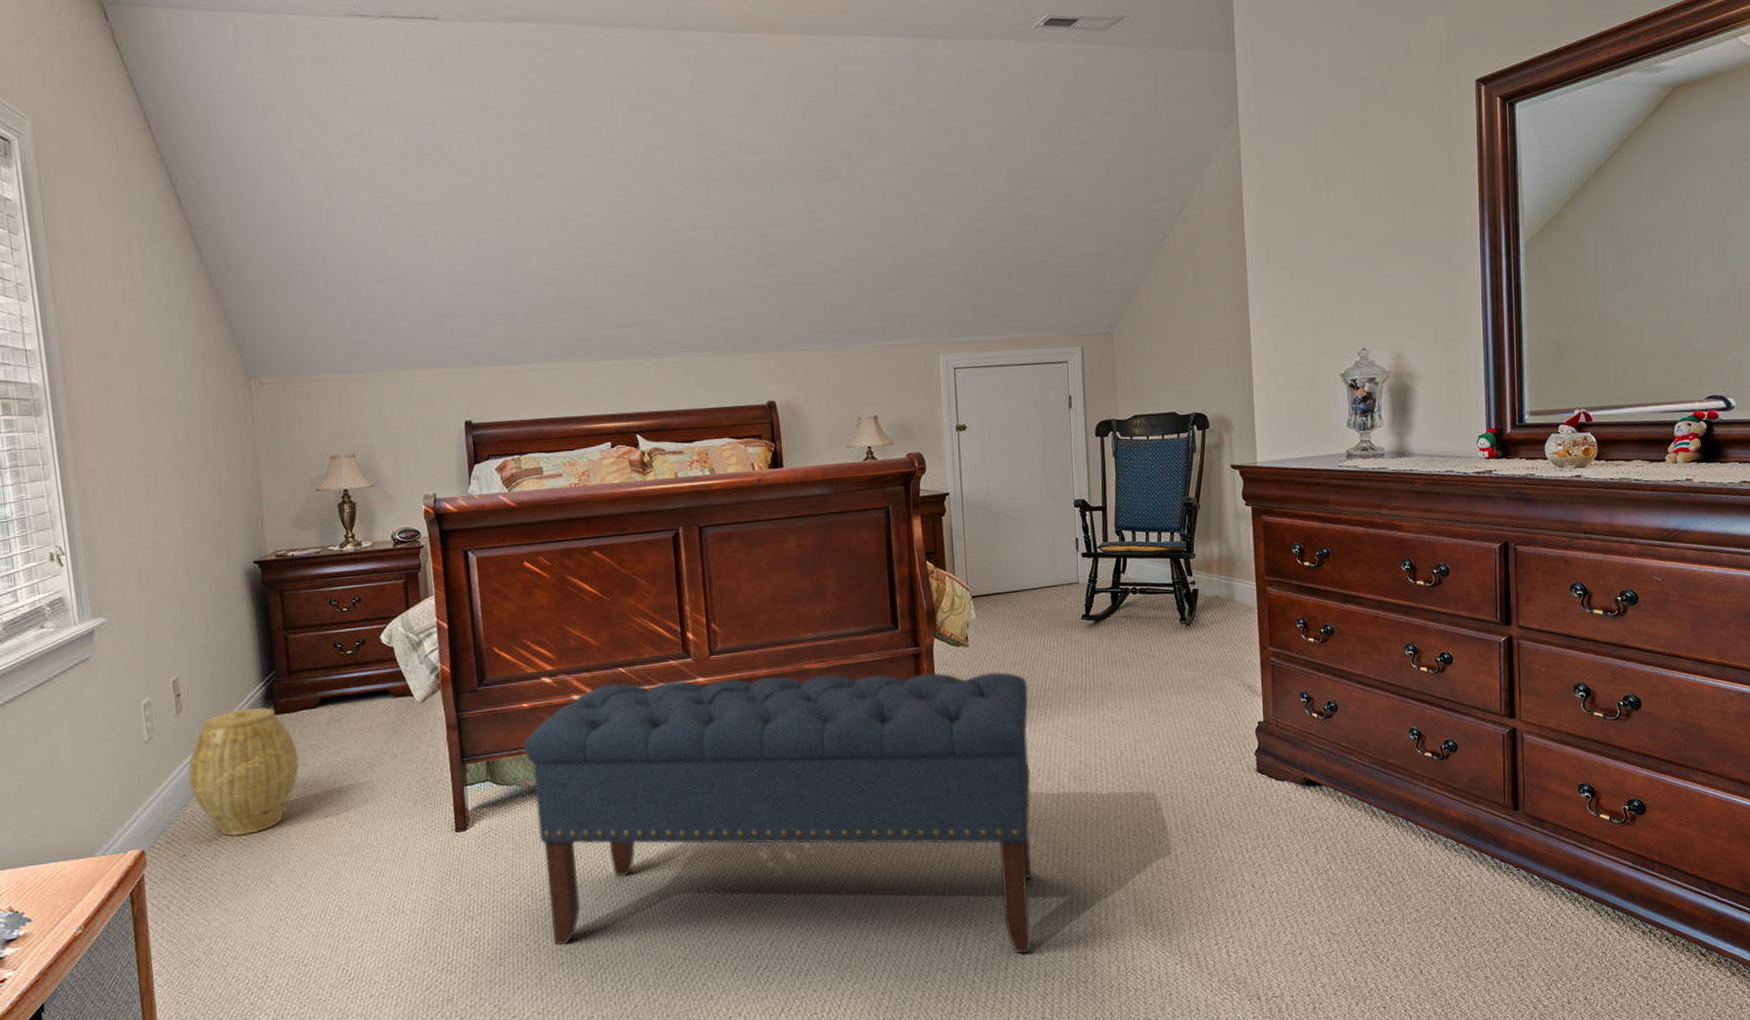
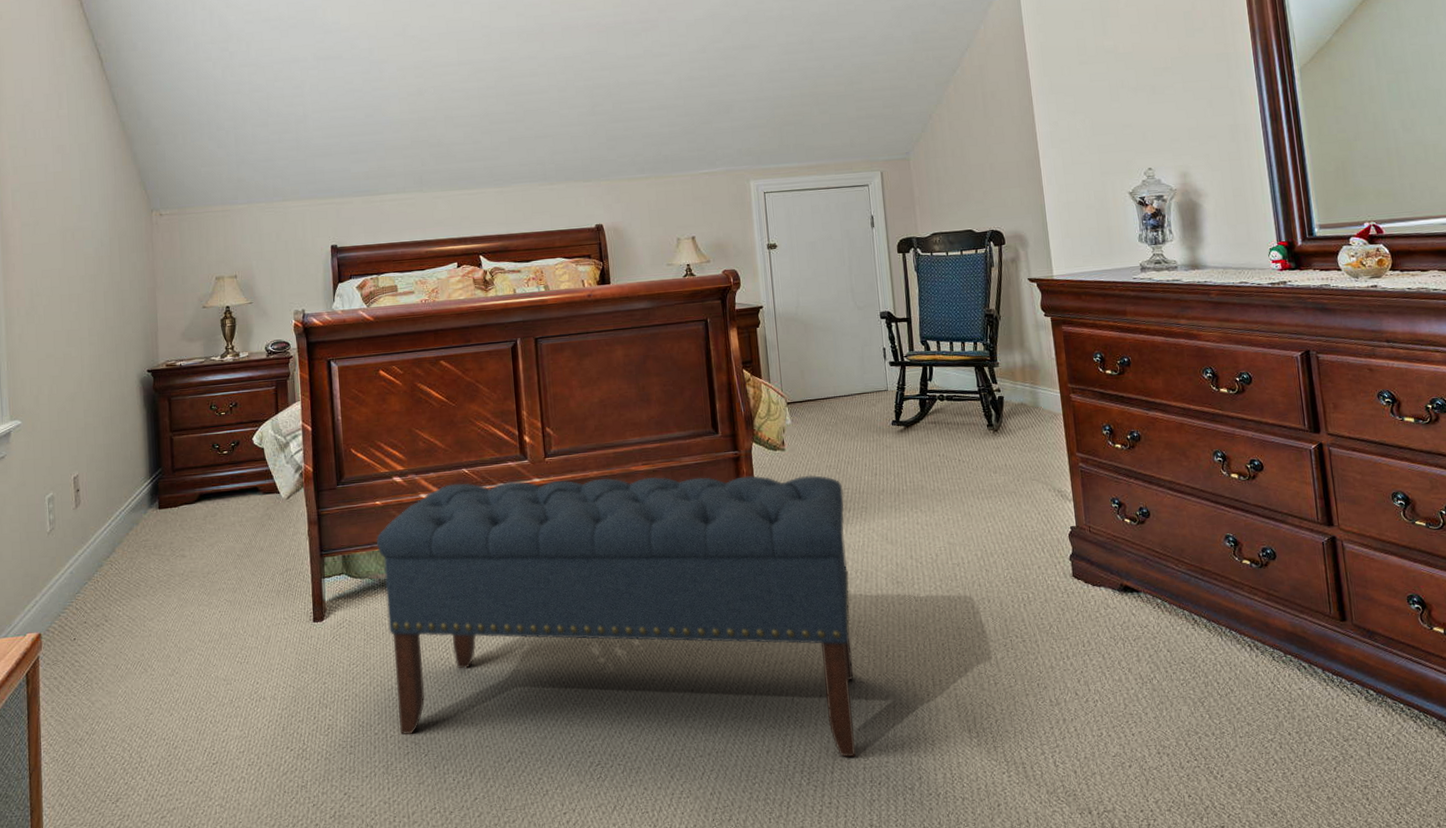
woven basket: present [188,707,299,836] -> none [82,502,178,622]

